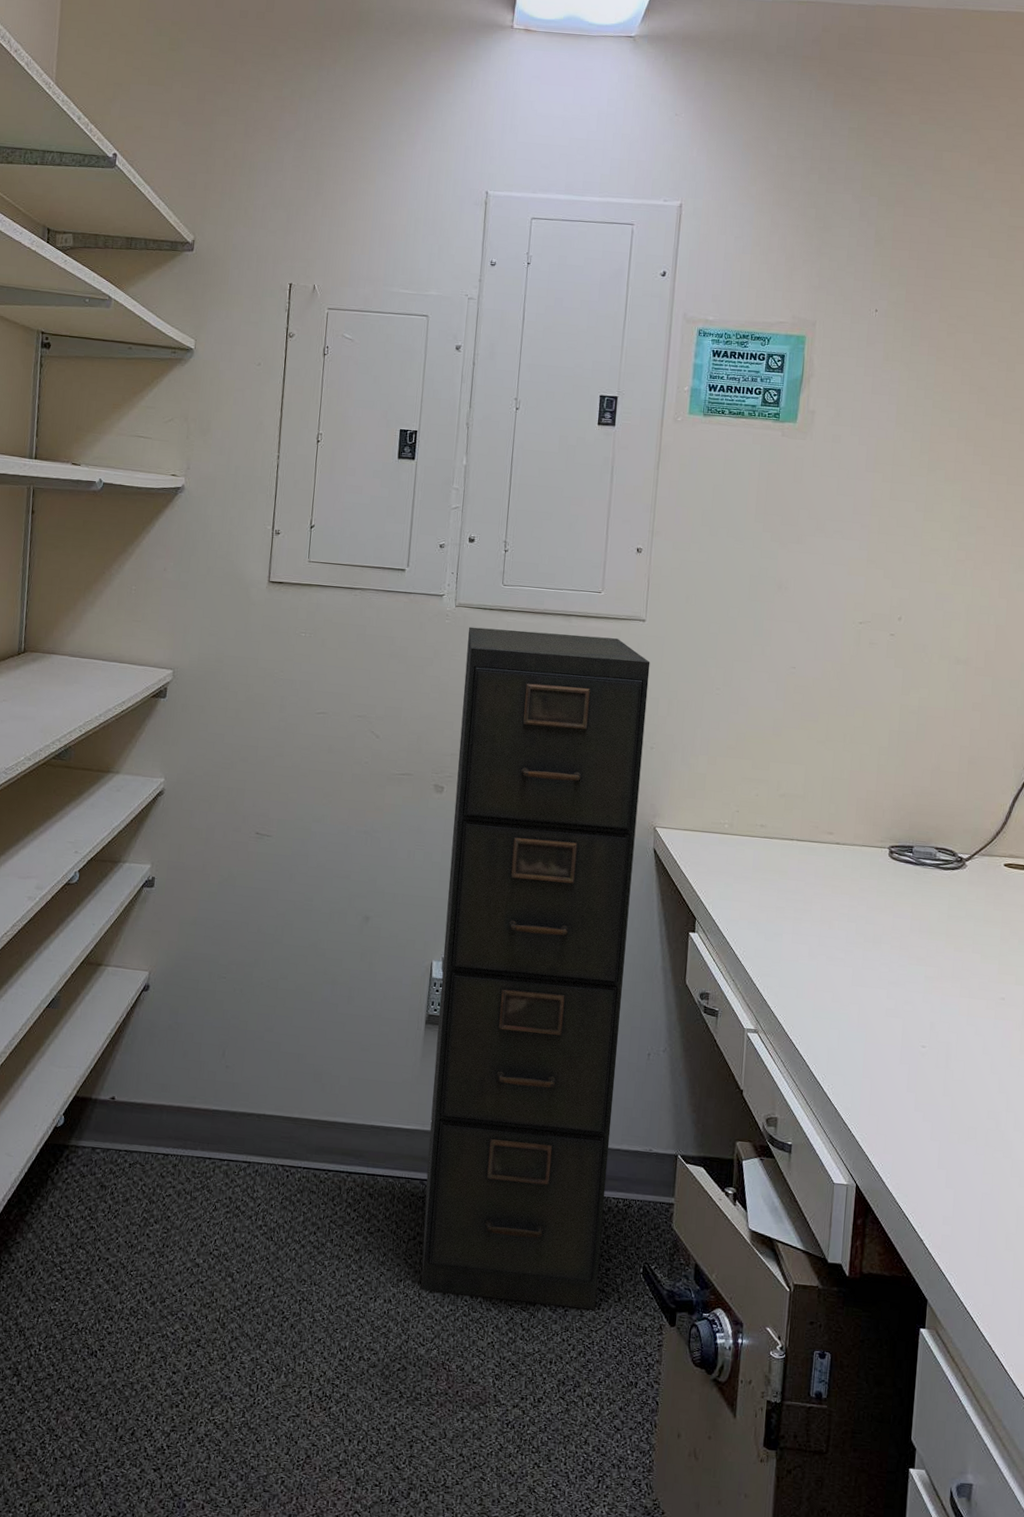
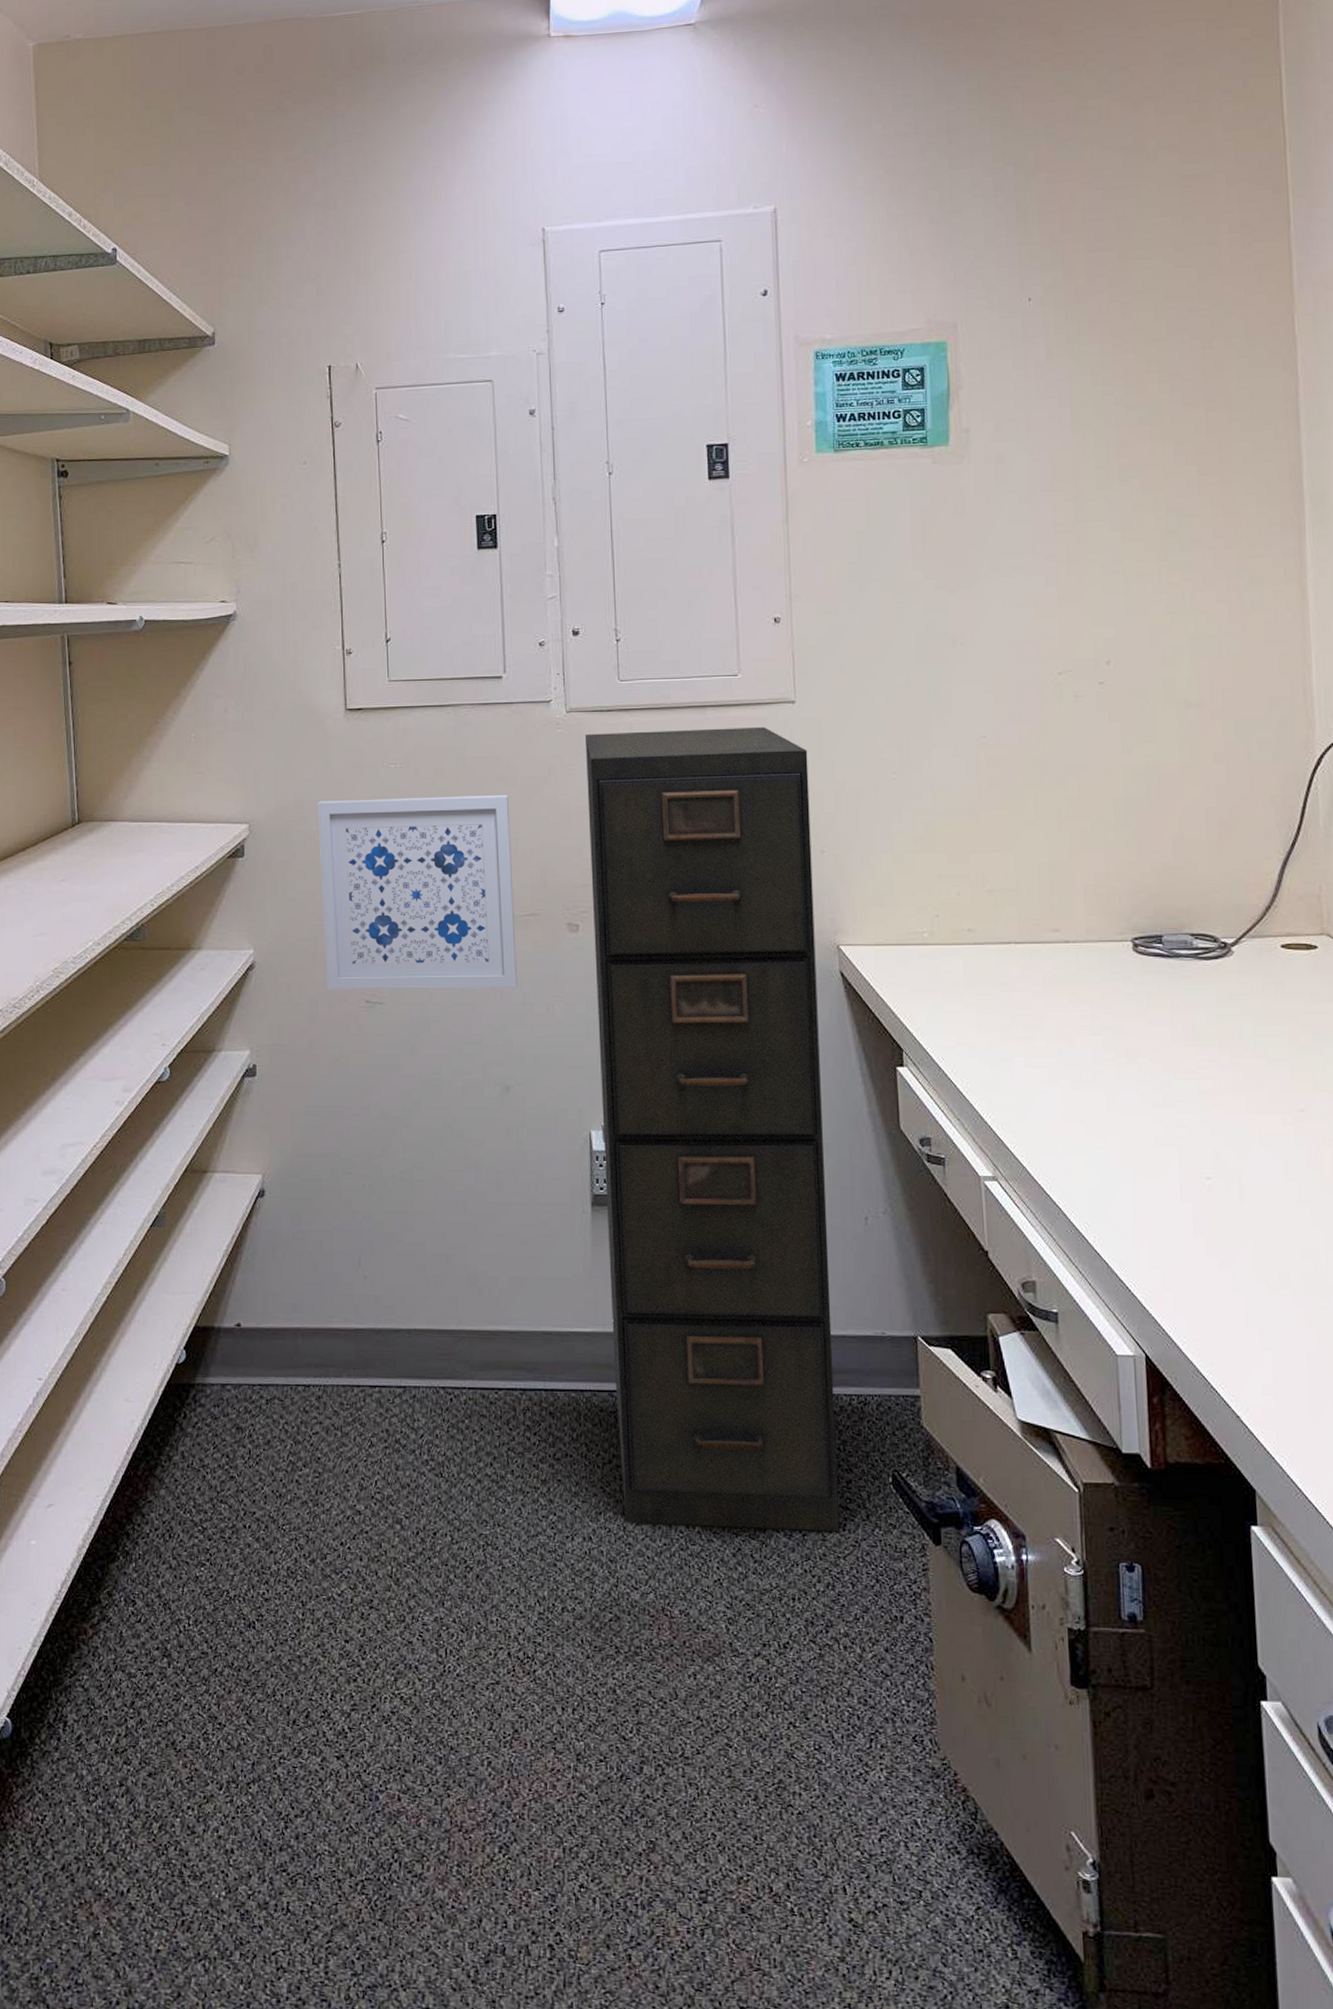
wall art: none [224,657,398,834] -> present [317,794,517,990]

